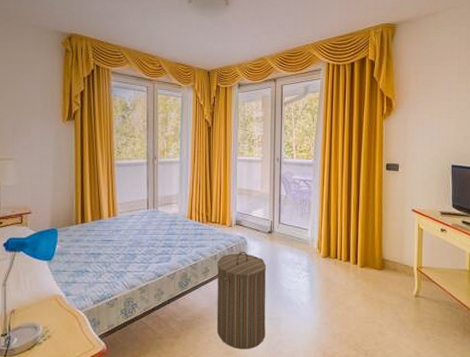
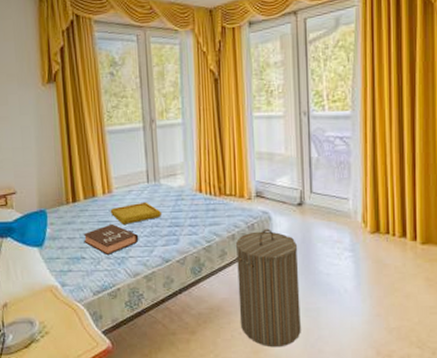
book: none [88,242,137,270] -> present [83,223,139,256]
serving tray: none [113,225,158,244] -> present [110,201,163,224]

